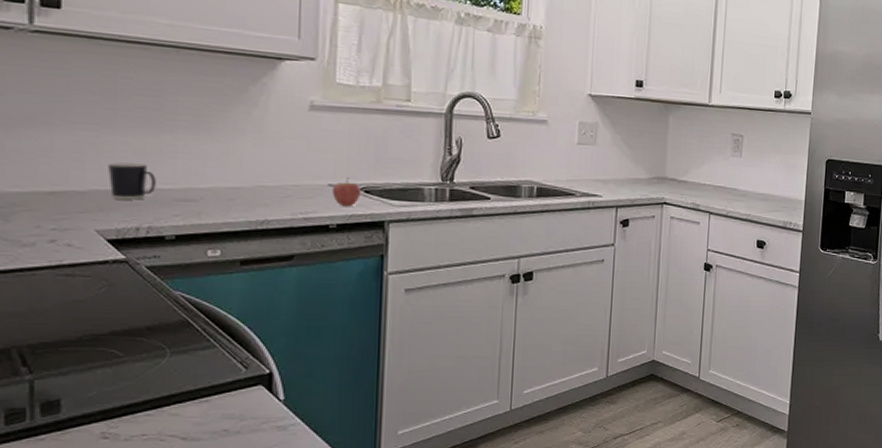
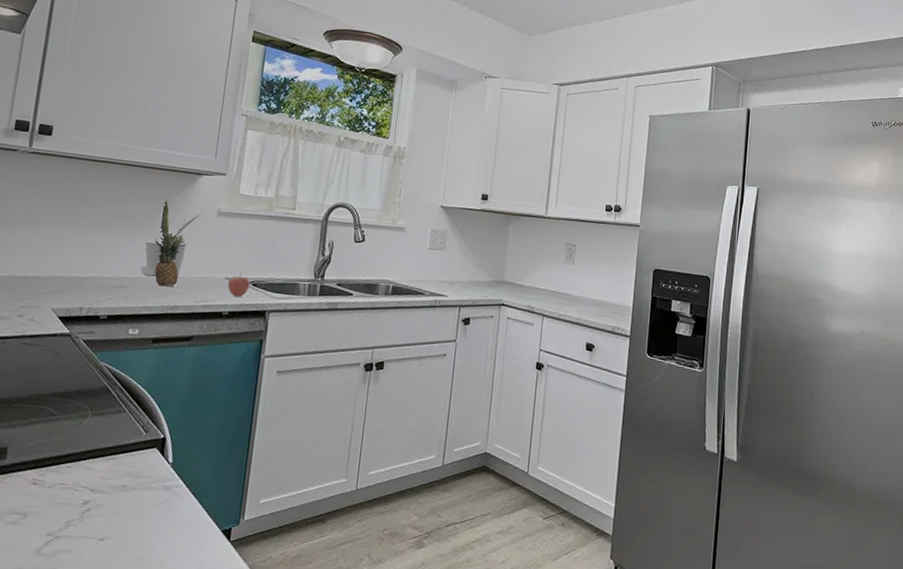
mug: present [108,162,156,200] -> none [66,255,100,285]
potted plant: none [212,90,289,188] -> present [140,199,202,278]
fruit: none [229,130,272,198] -> present [154,231,186,287]

